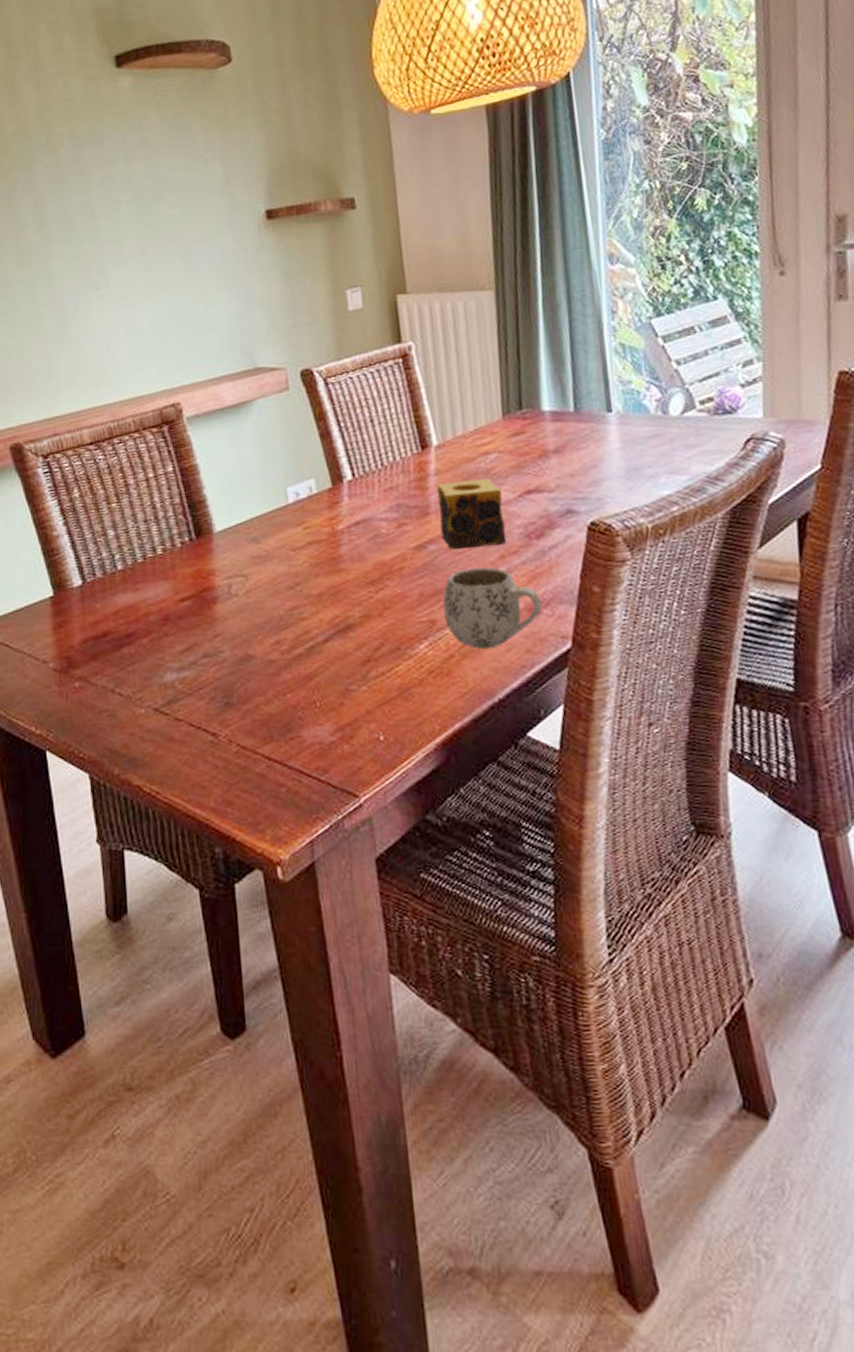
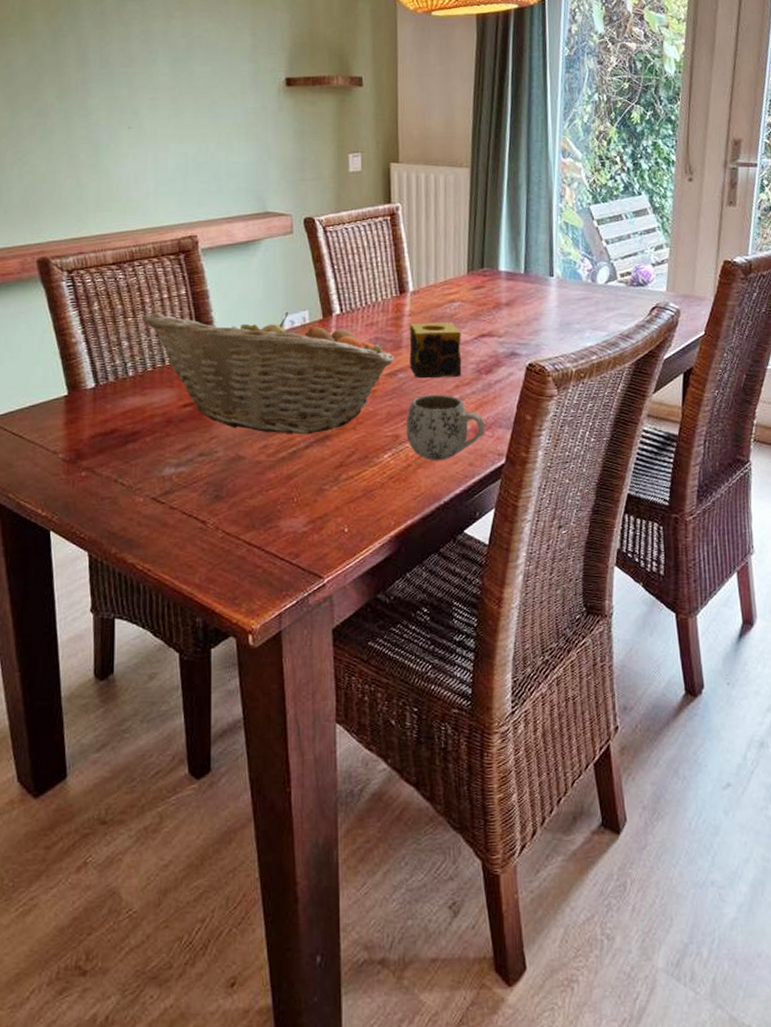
fruit basket: none [128,482,422,627] -> present [143,312,394,435]

